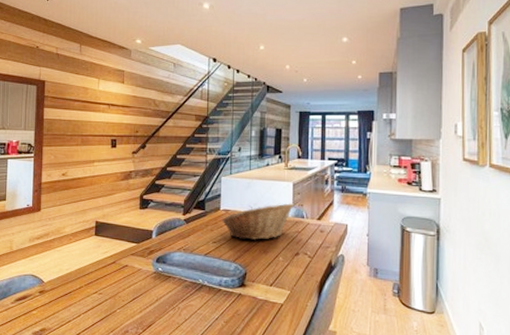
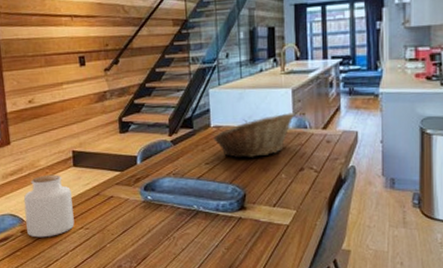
jar: none [44,241,90,299] -> present [23,174,75,238]

